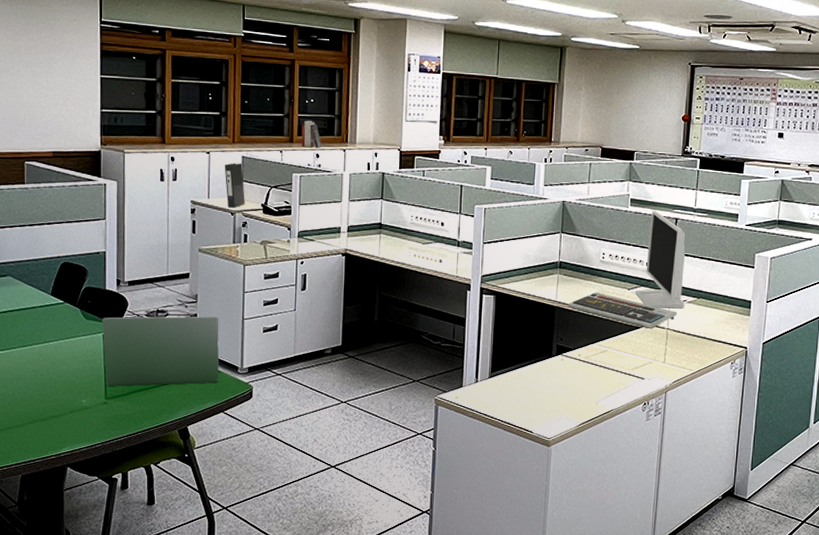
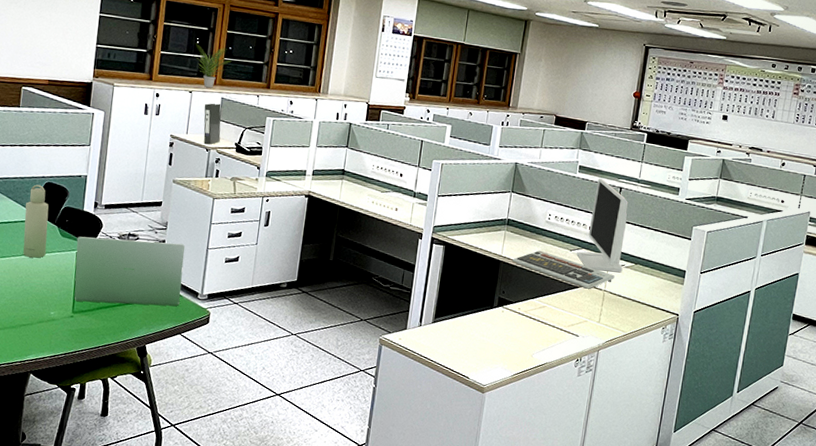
bottle: none [43,266,70,344] -> present [23,184,49,258]
potted plant: none [208,99,249,147] -> present [195,43,232,88]
books: present [301,121,322,148] -> none [277,69,296,96]

